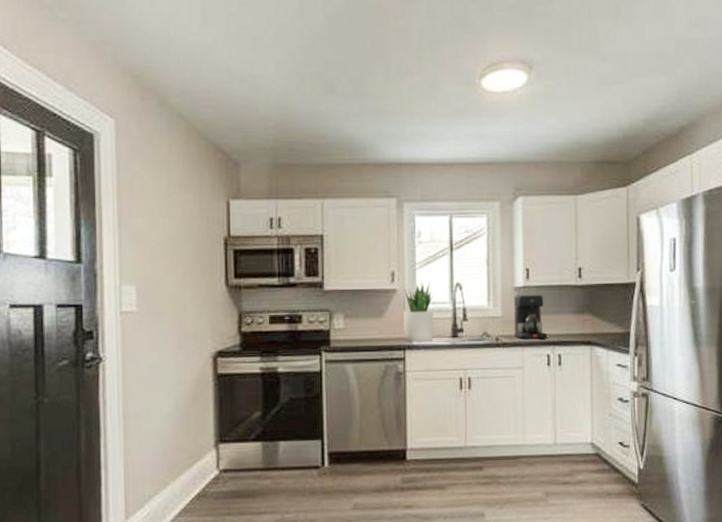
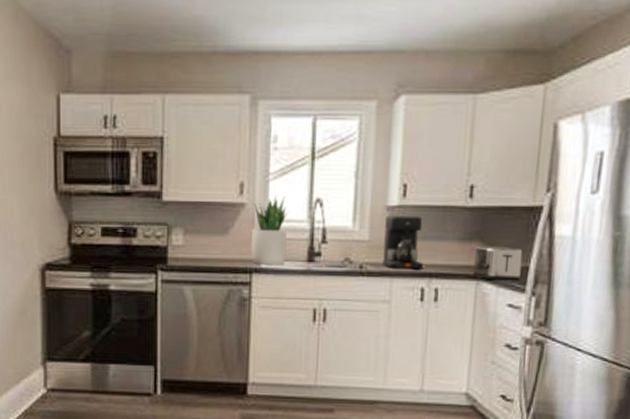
toaster: none [586,316,624,345] -> present [472,245,523,281]

